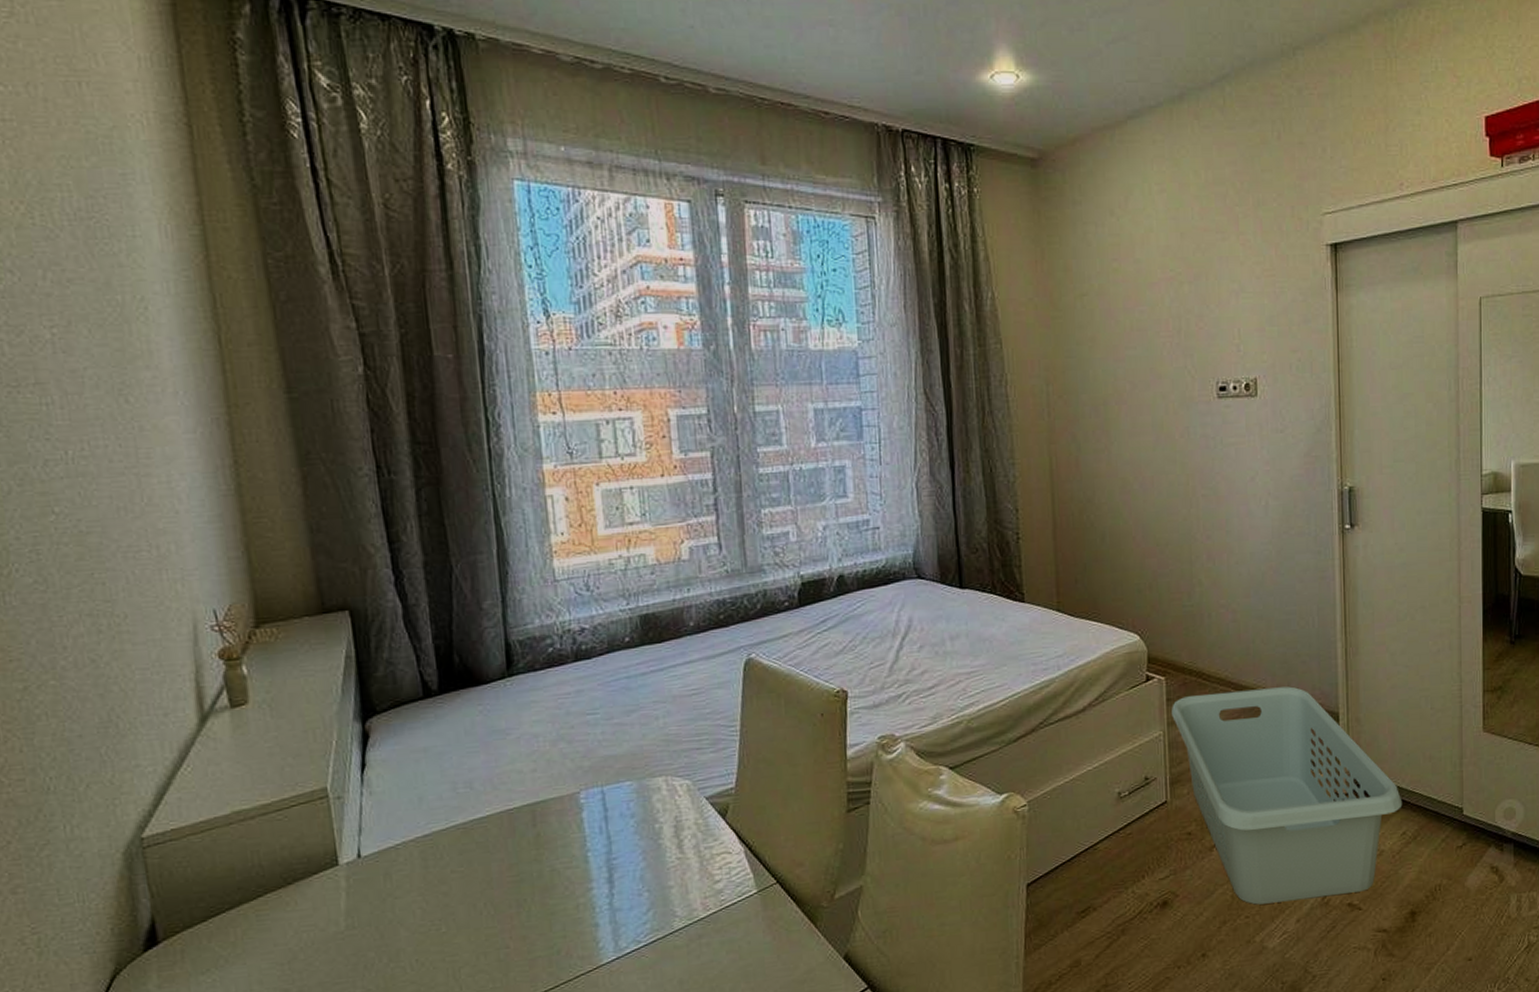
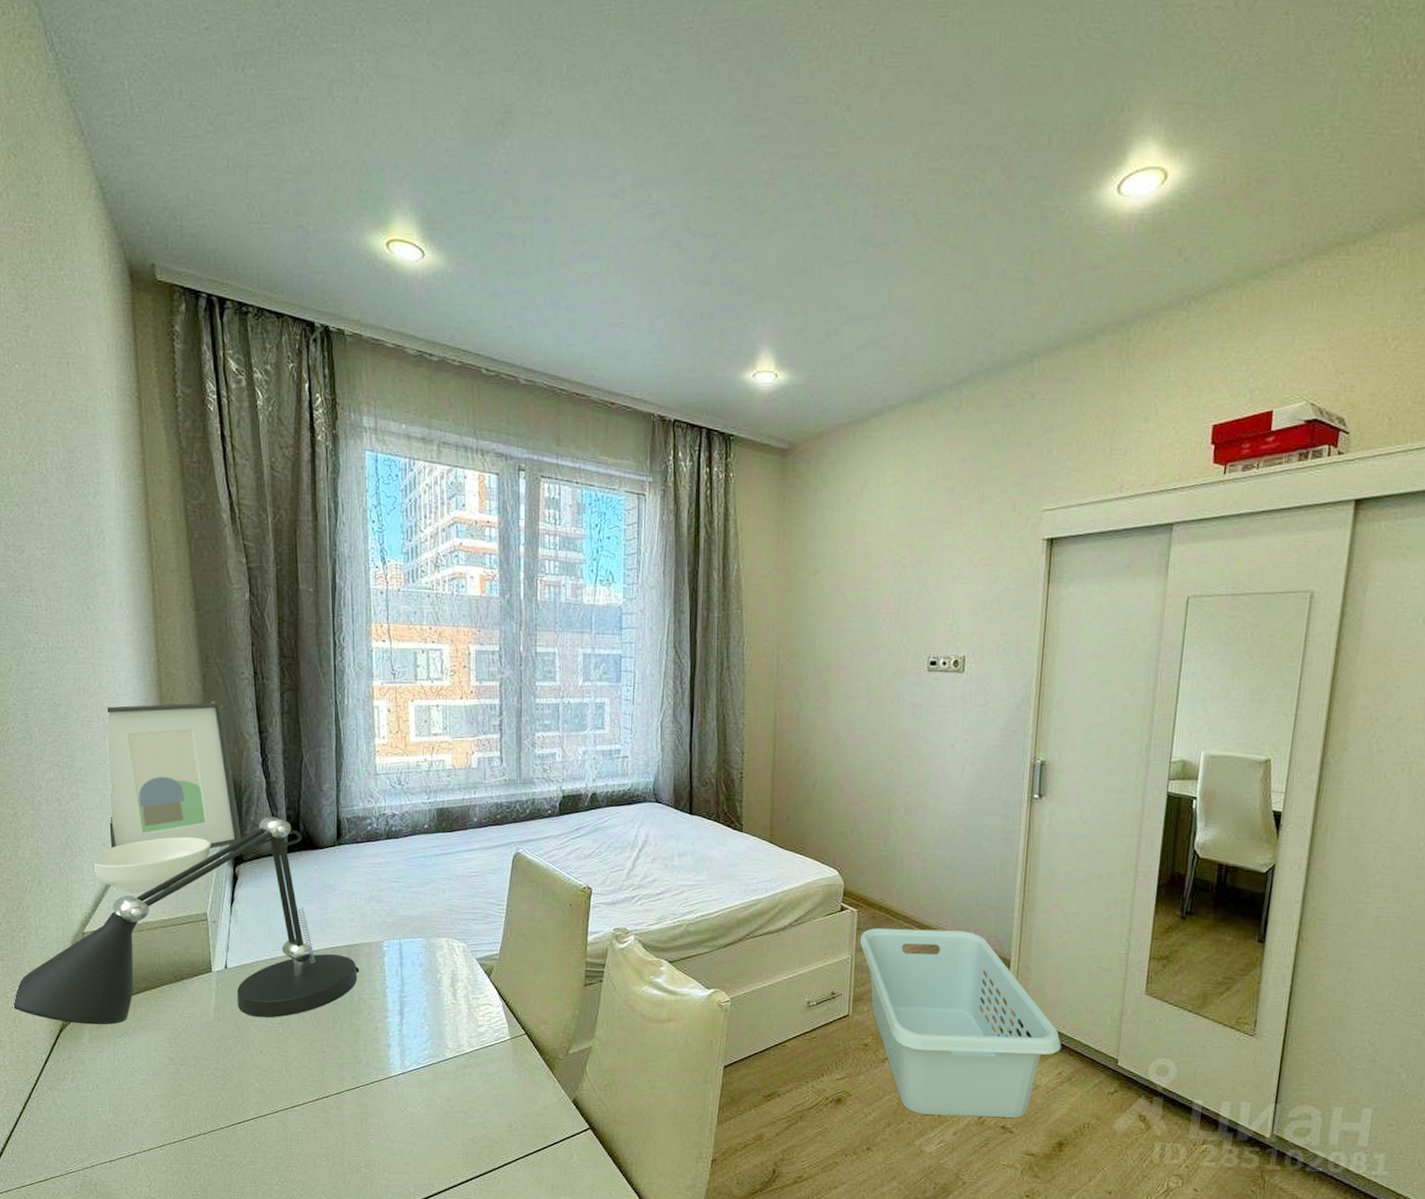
desk lamp: none [33,649,550,966] -> present [12,816,360,1025]
bowl: none [151,689,328,774] -> present [92,837,211,892]
picture frame: none [163,508,372,721] -> present [107,701,242,850]

